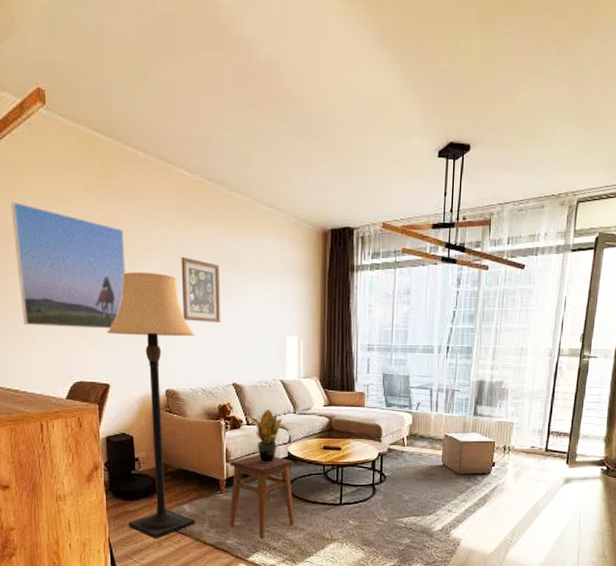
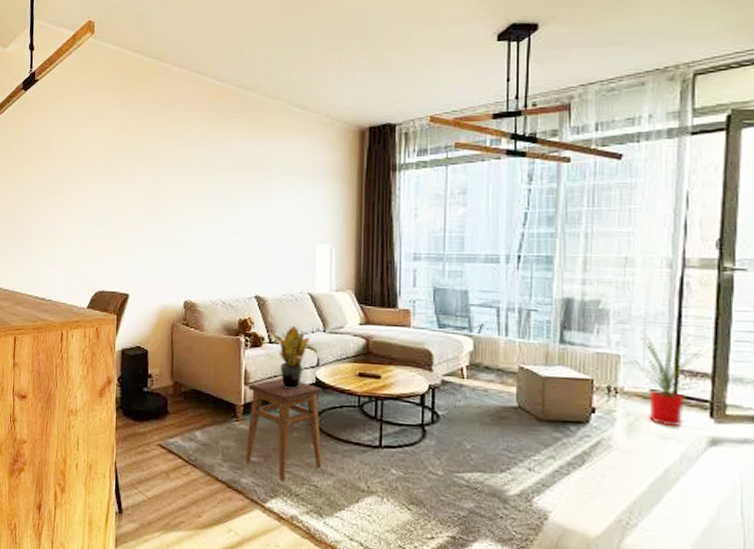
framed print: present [11,202,126,329] -> none [55,121,154,238]
lamp: present [106,271,195,539] -> none [130,180,218,468]
wall art: present [181,256,221,323] -> none [206,163,246,231]
house plant: none [519,403,575,471] -> present [630,330,717,426]

